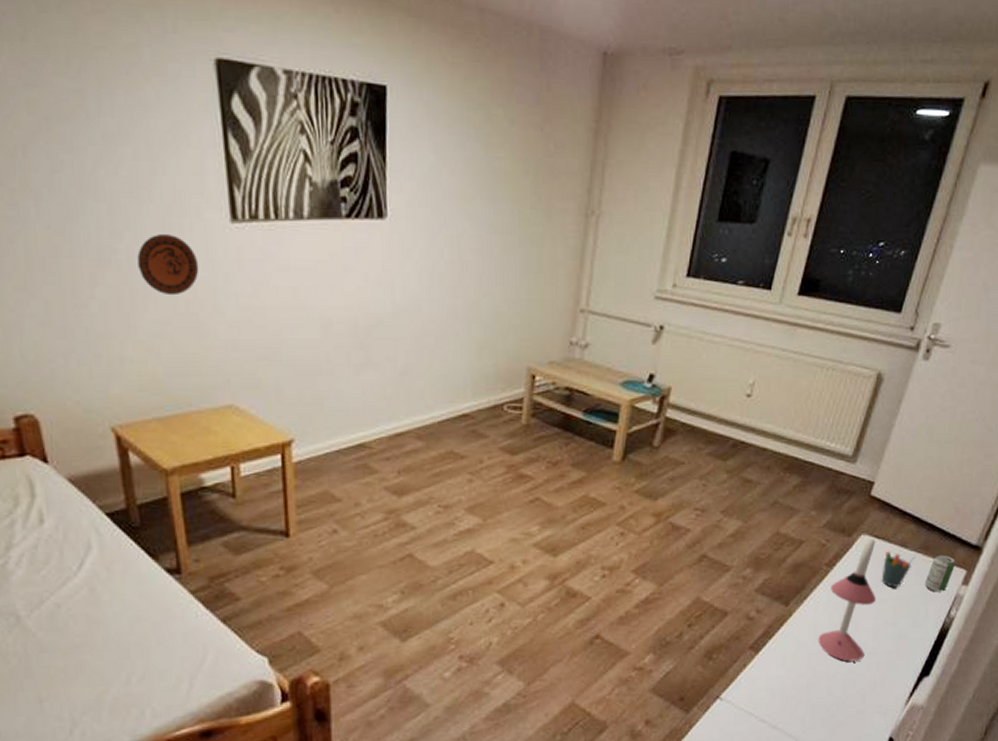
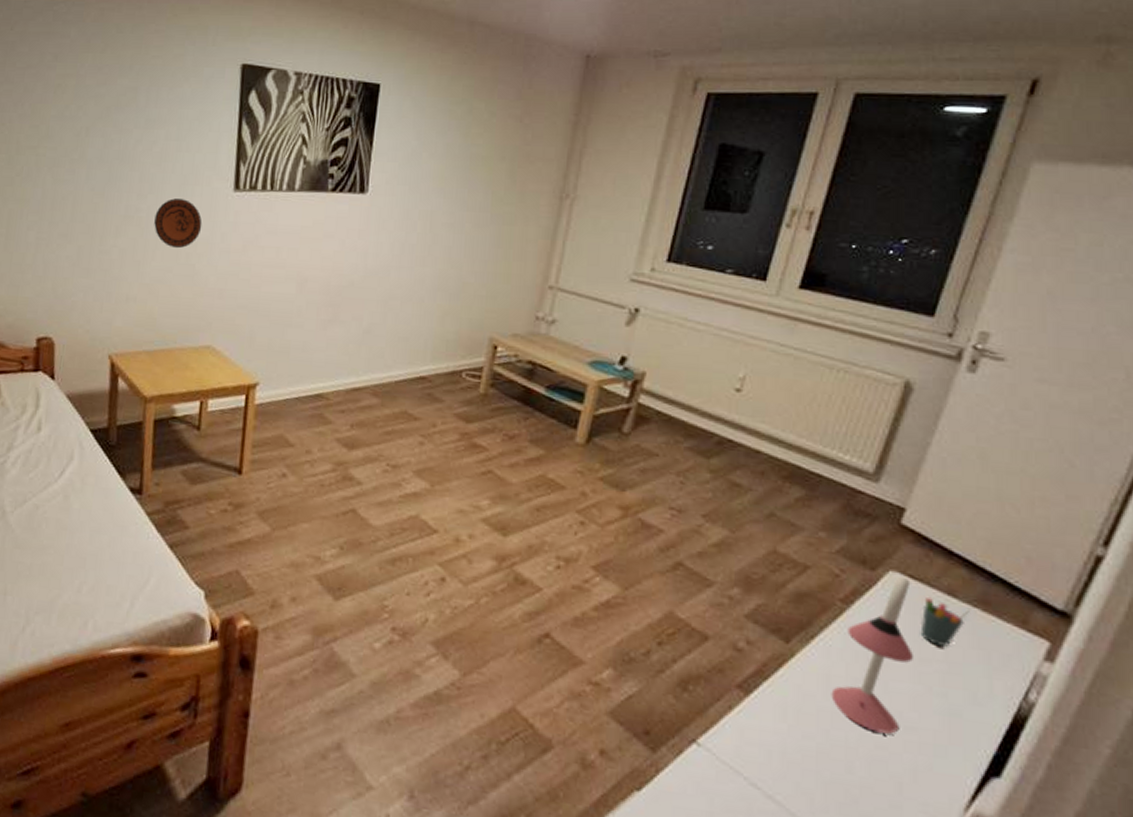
beverage can: present [924,554,955,592] -> none [985,613,1032,665]

